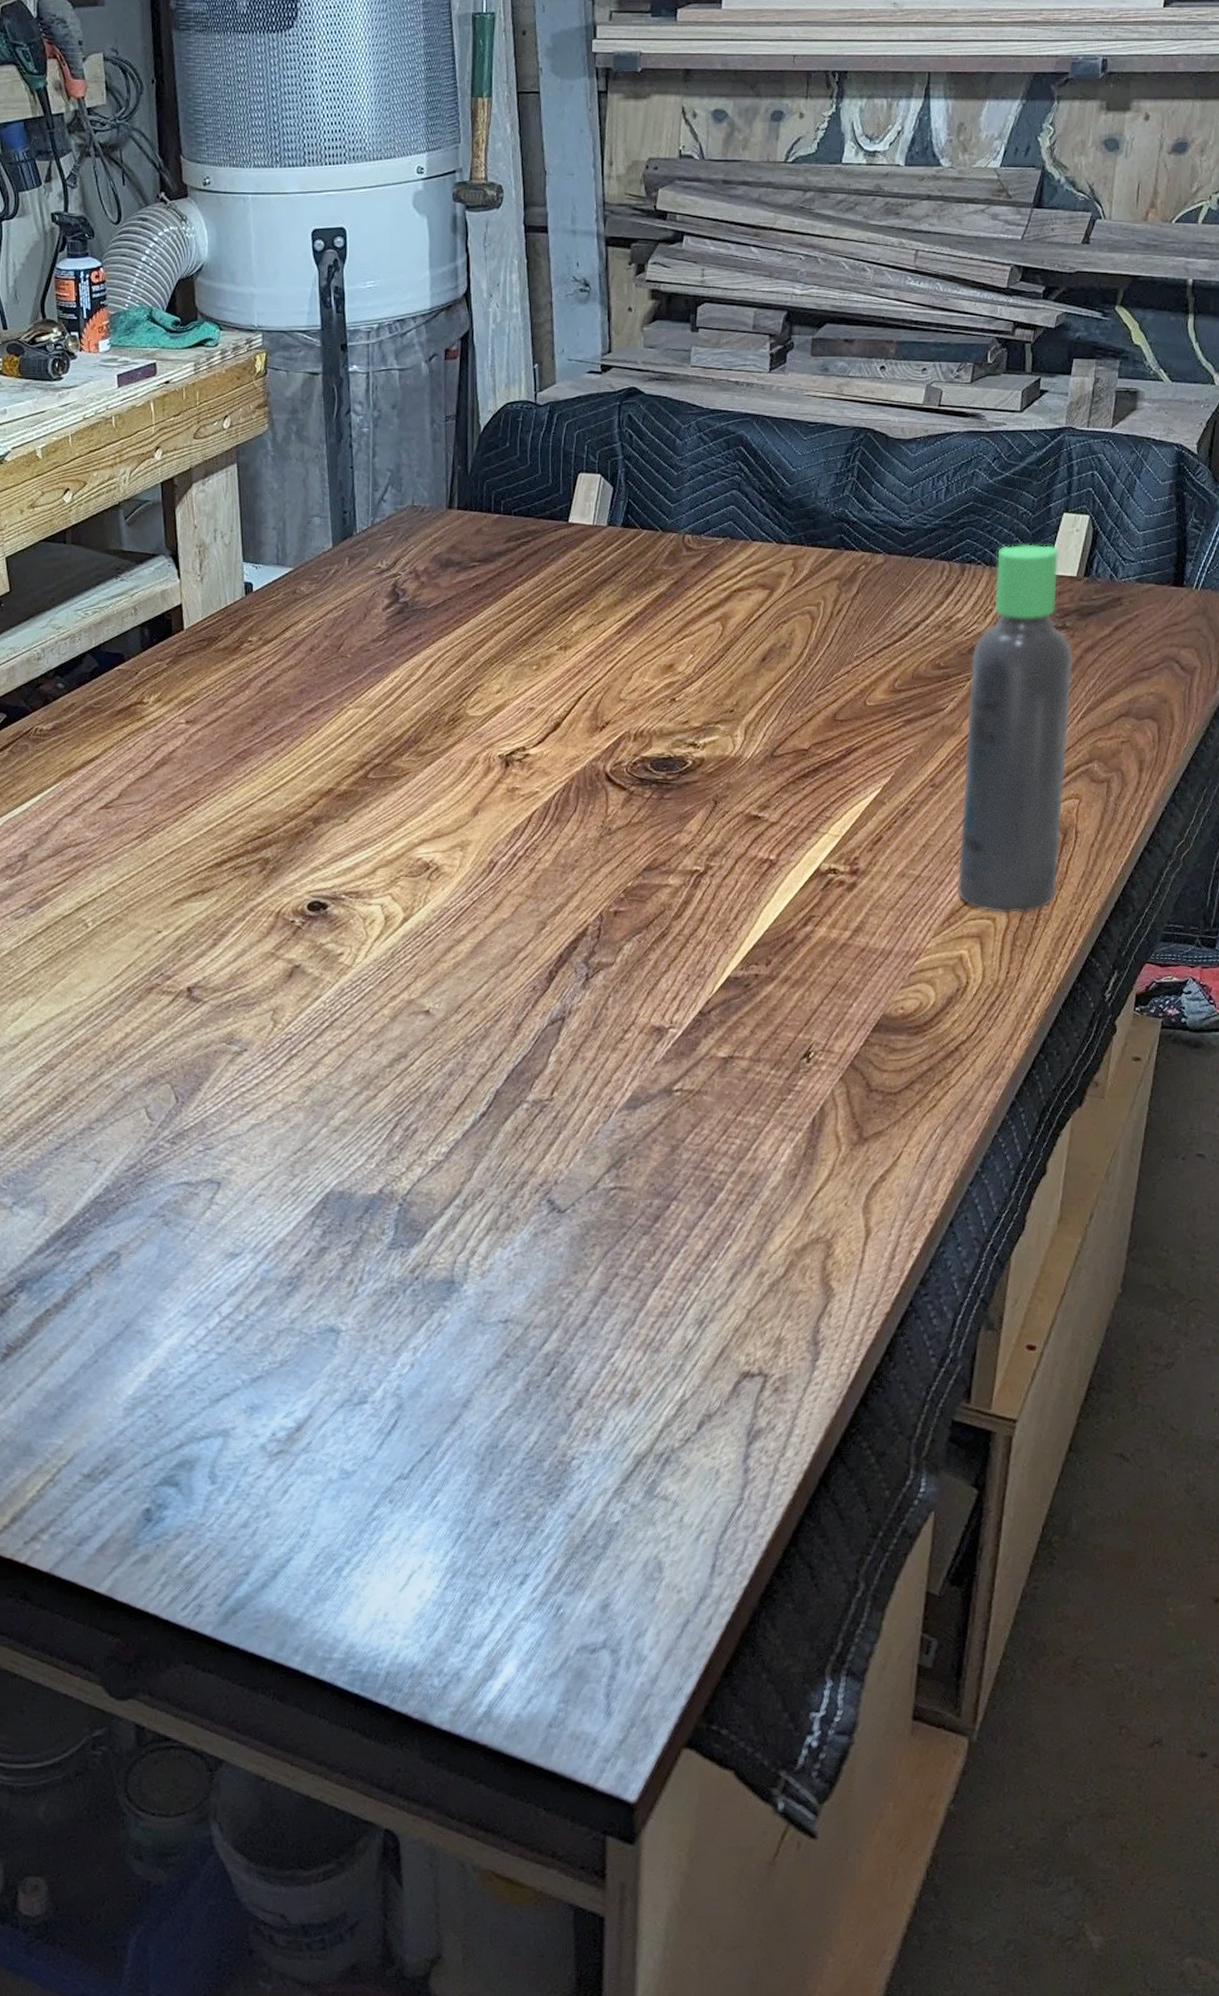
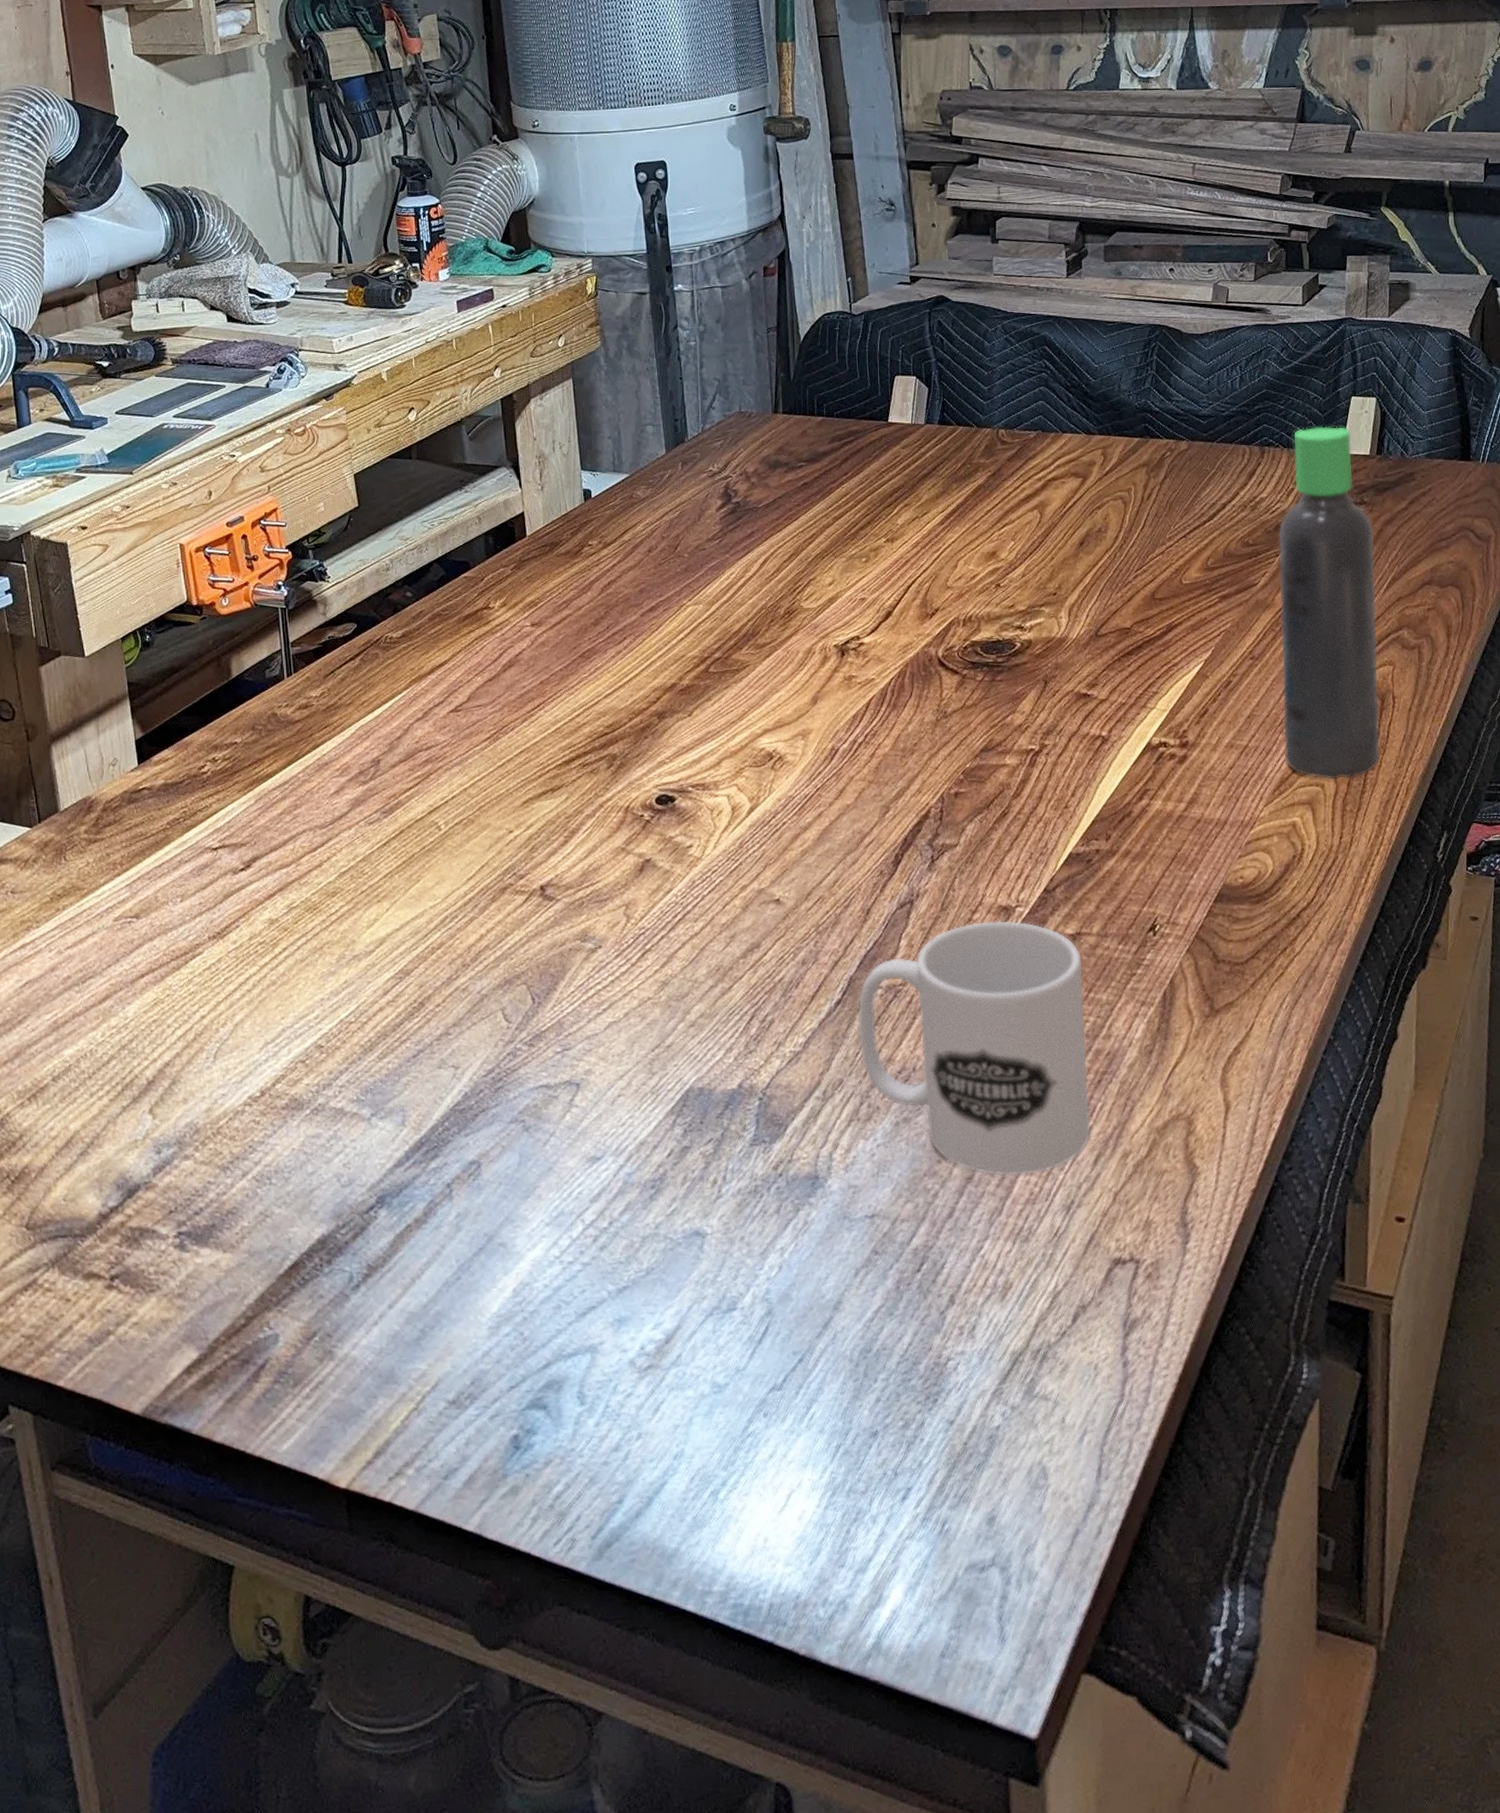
mug: none [502,1041,732,1289] -> present [858,920,1091,1176]

